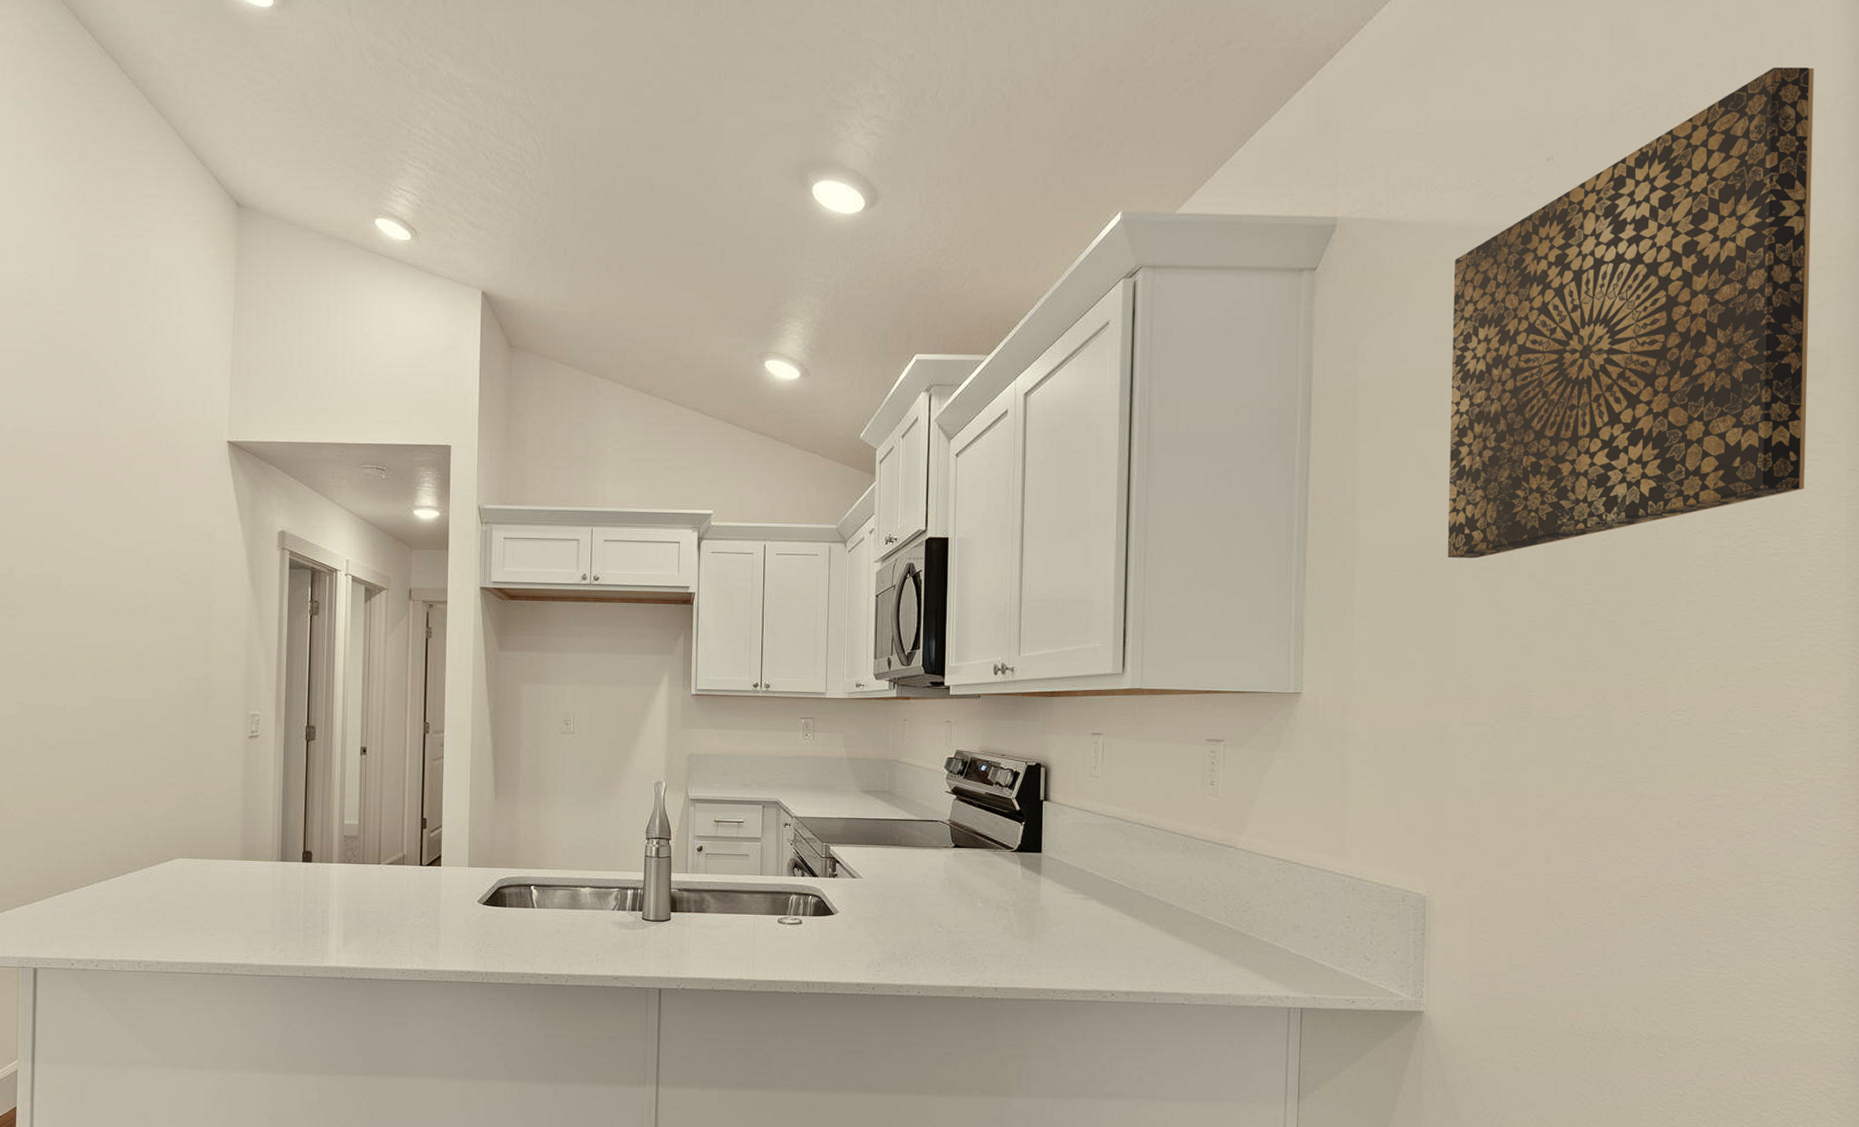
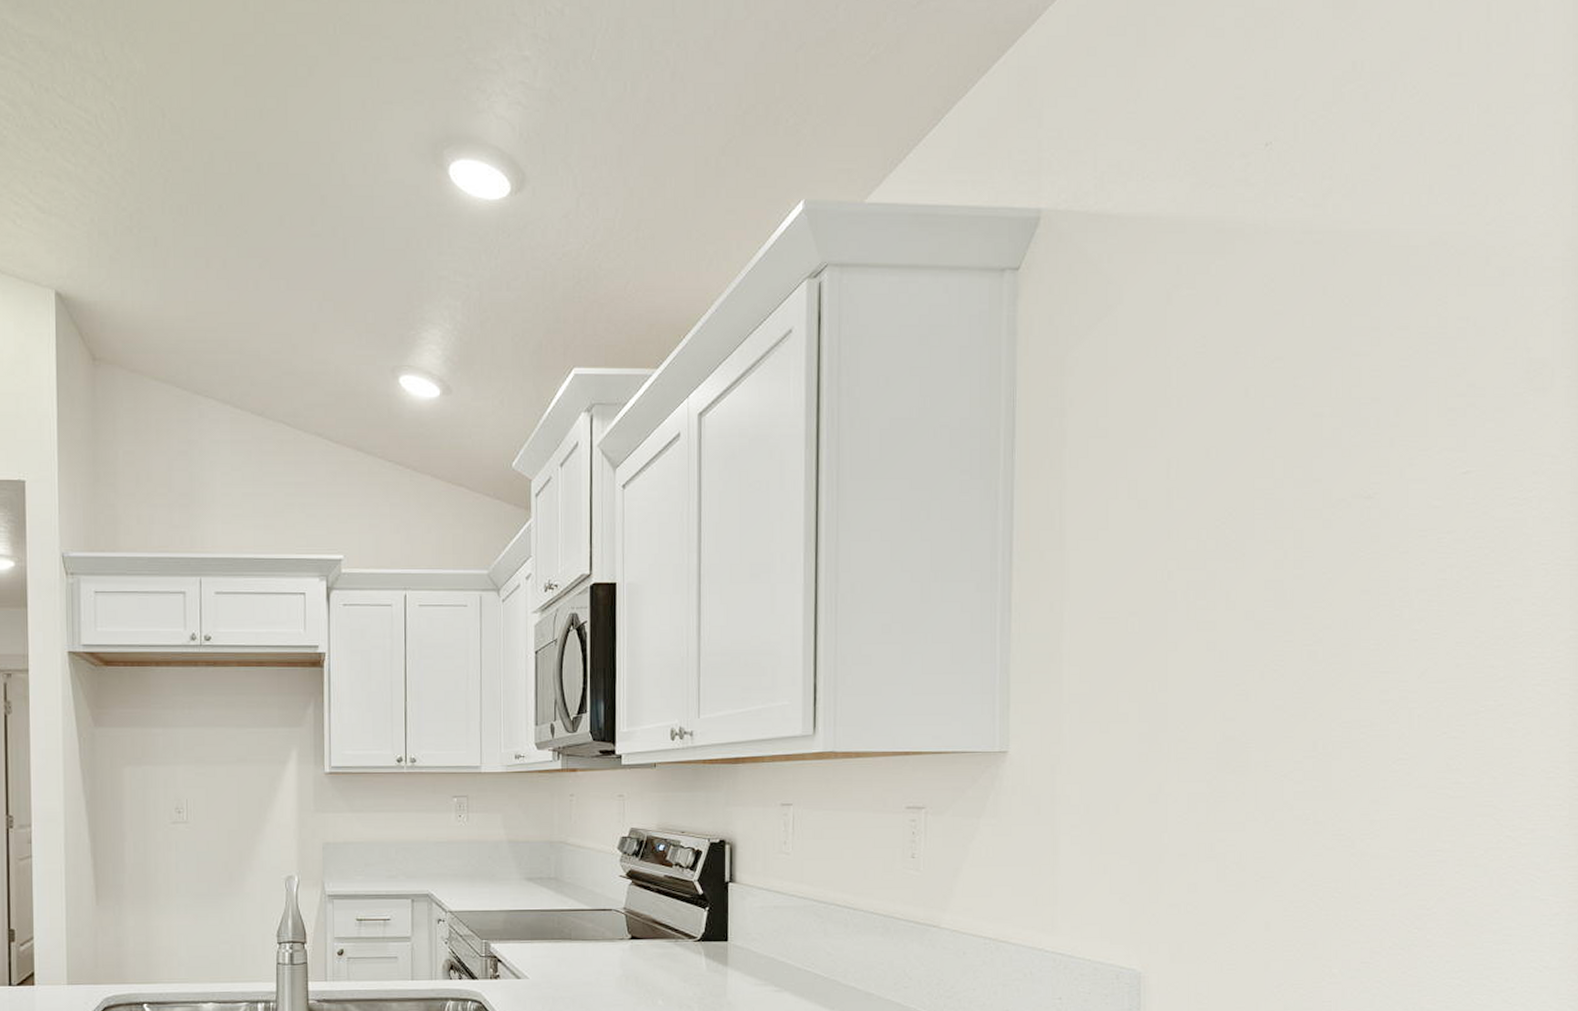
wall art: present [1447,67,1814,559] -> none [1161,44,1542,597]

